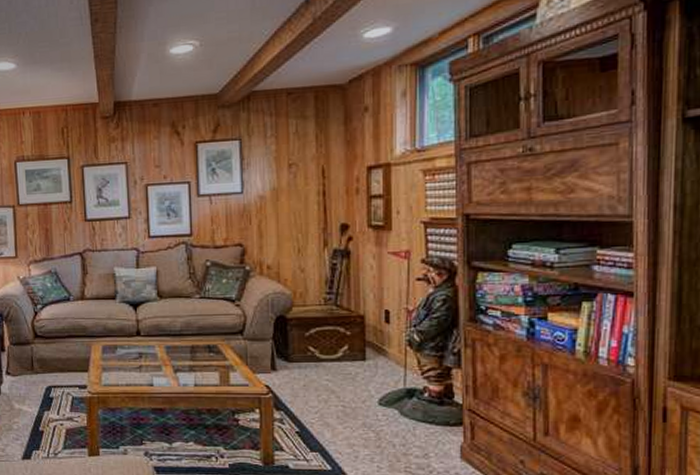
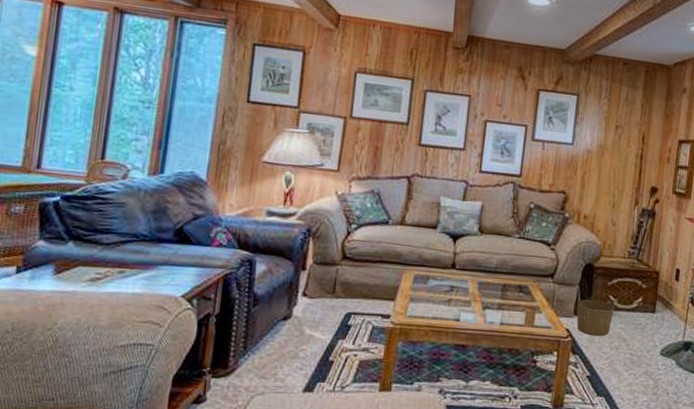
basket: none [273,352,317,391] -> present [576,299,615,337]

